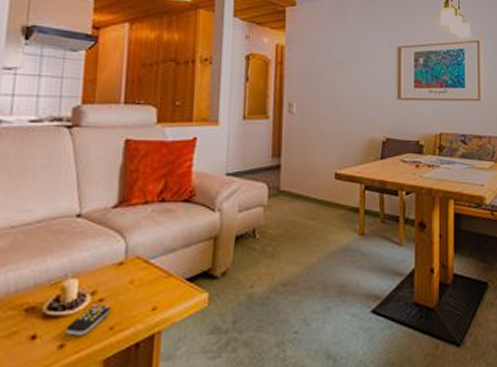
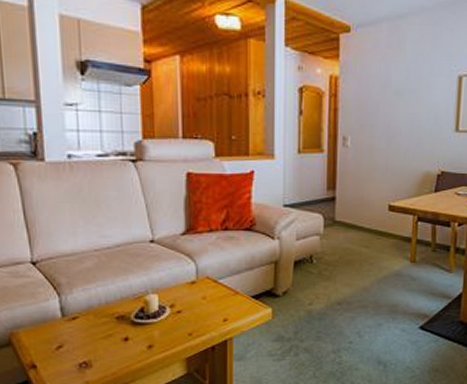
remote control: present [65,304,111,336] -> none [152,315,188,339]

